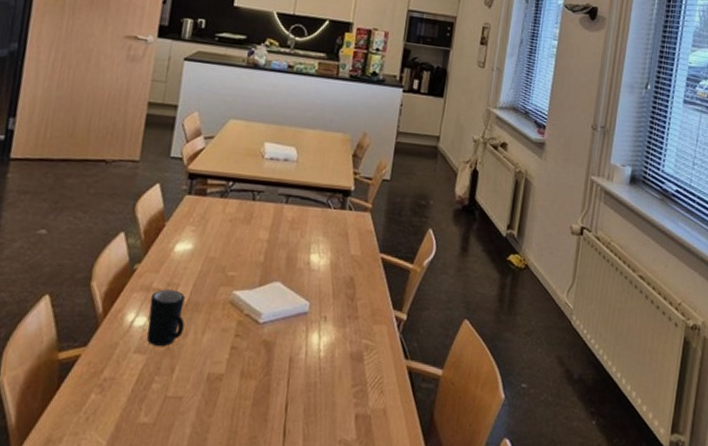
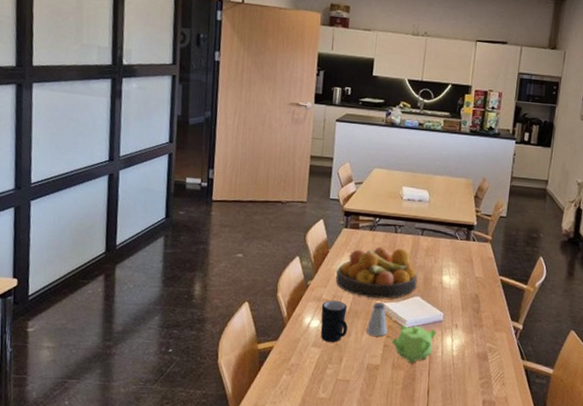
fruit bowl: none [172,218,279,286] -> present [336,246,418,299]
saltshaker: none [209,291,237,336] -> present [366,302,387,336]
teapot: none [242,320,300,369] -> present [392,325,436,363]

